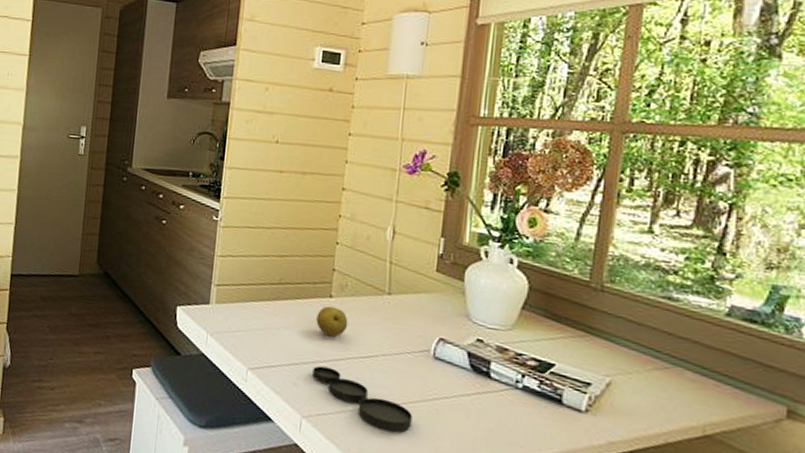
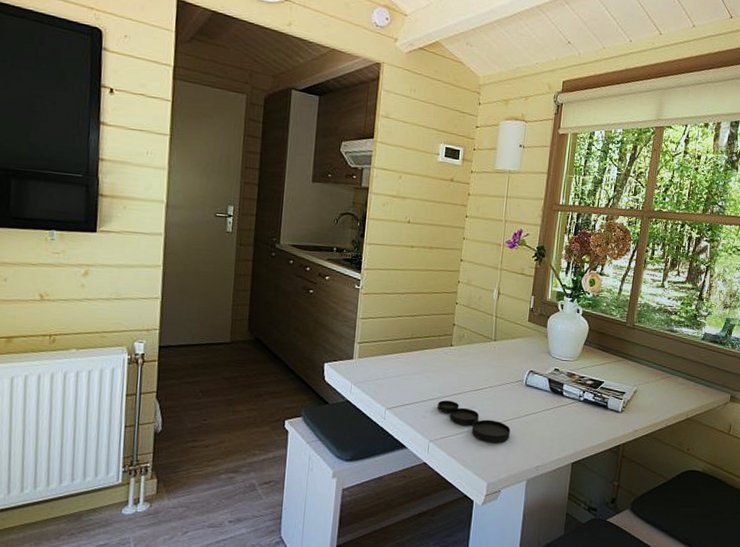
fruit: present [316,305,348,337] -> none [440,353,465,377]

